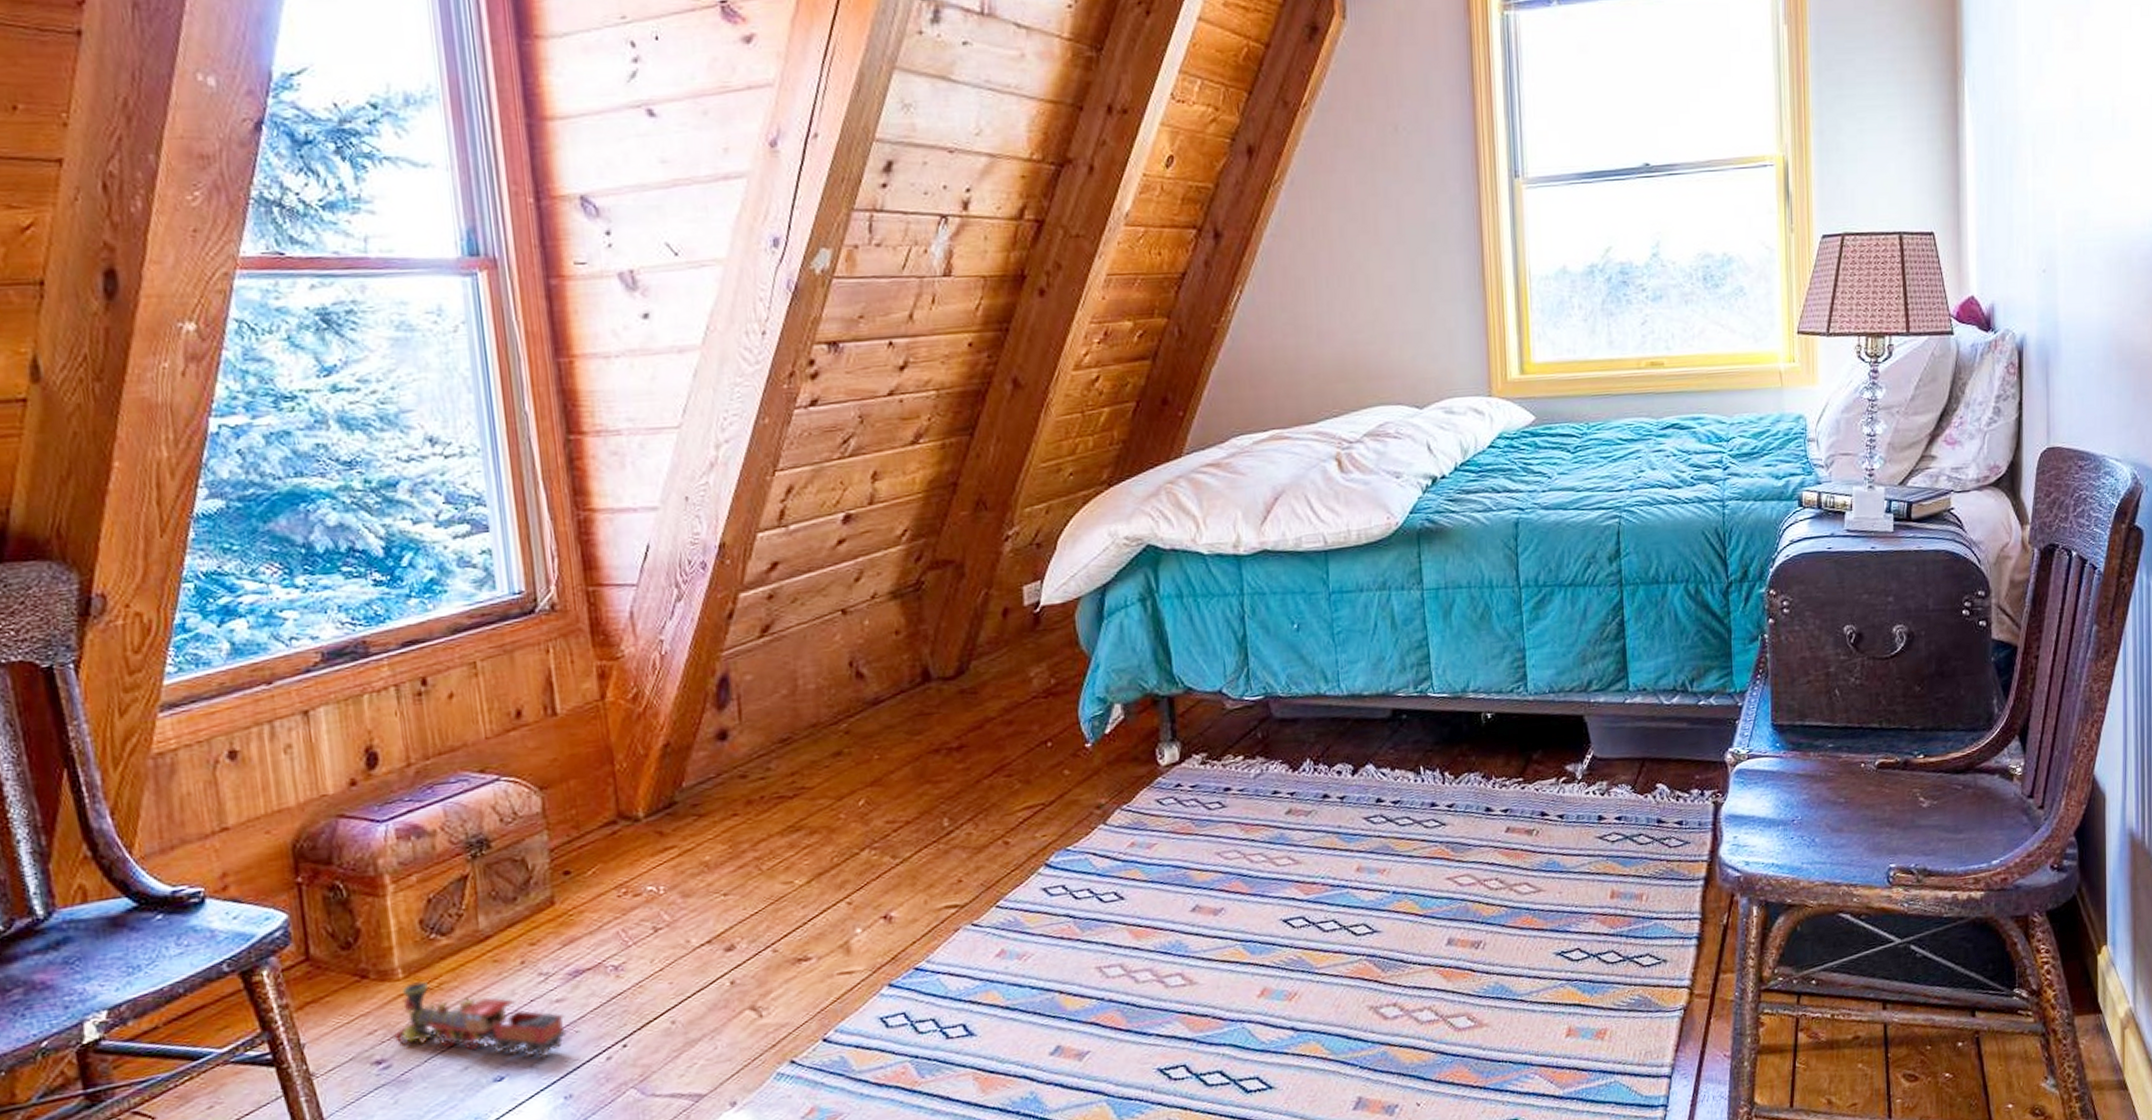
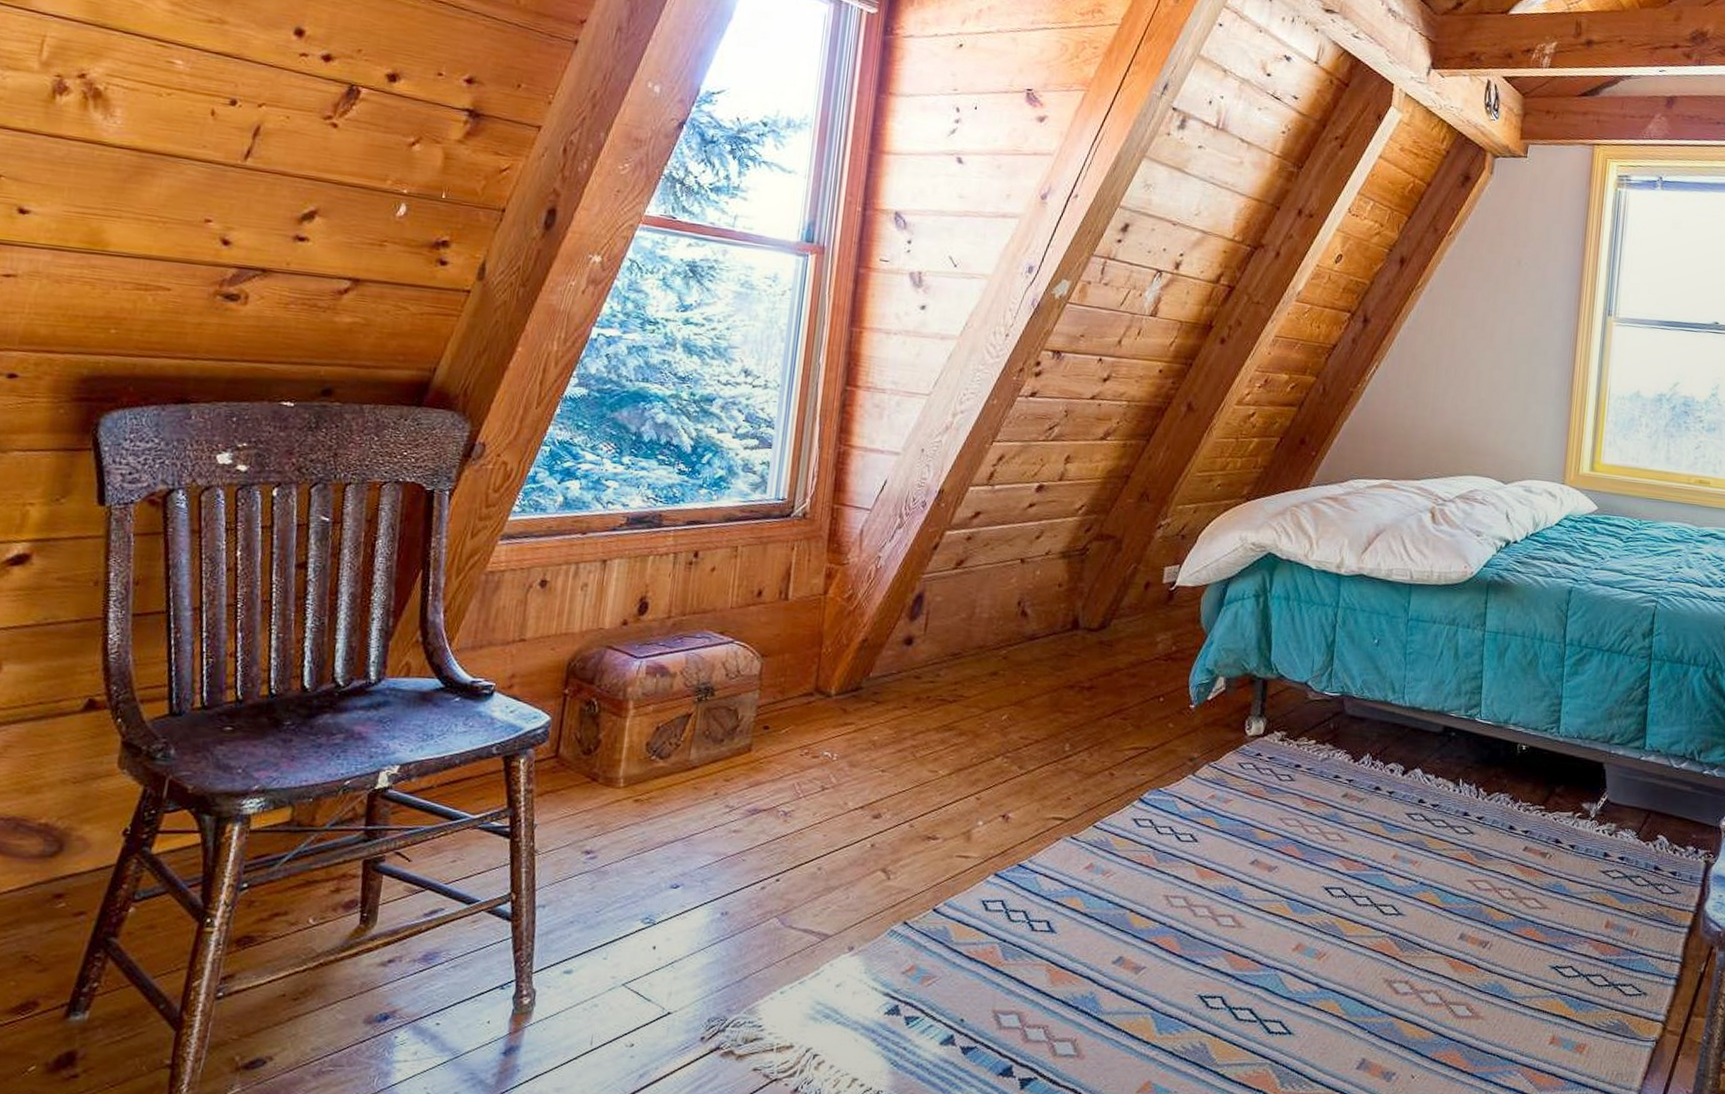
toy train: present [393,981,569,1058] -> none [603,792,738,877]

